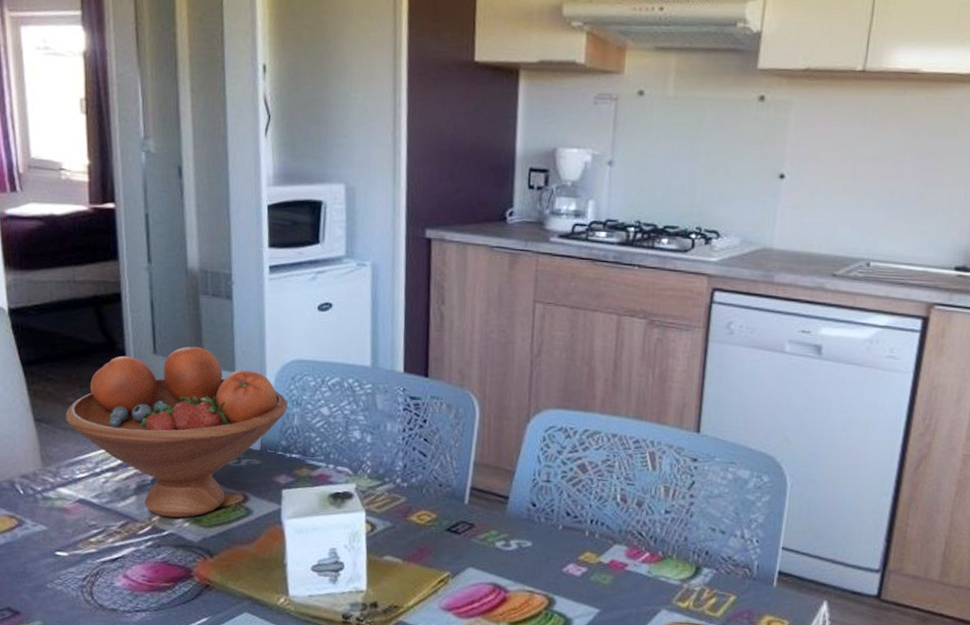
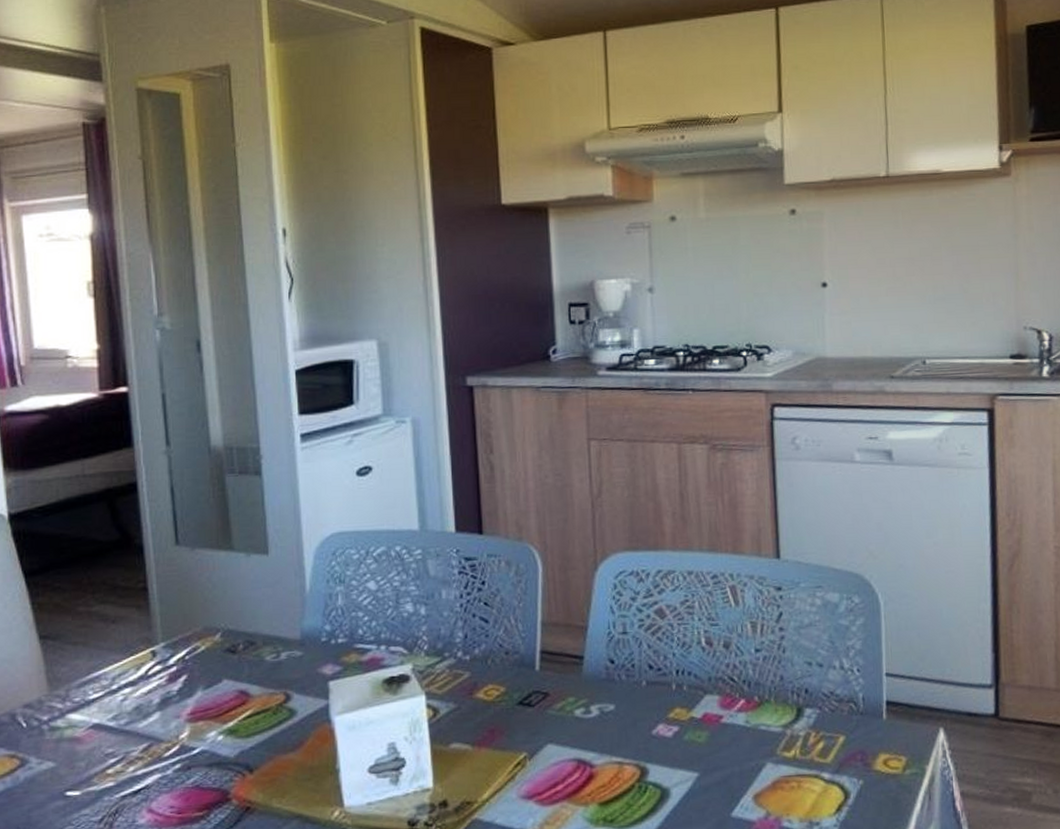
fruit bowl: present [65,346,287,518] -> none [76,531,329,732]

